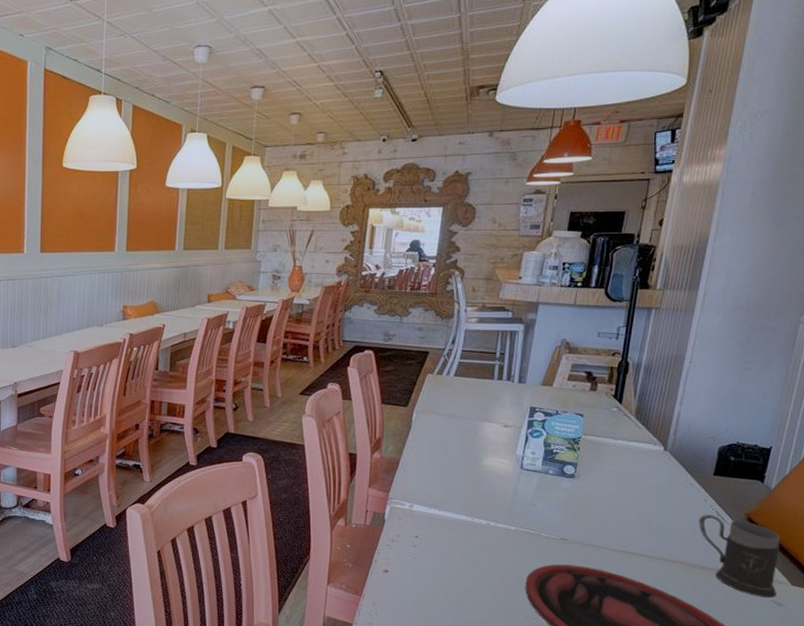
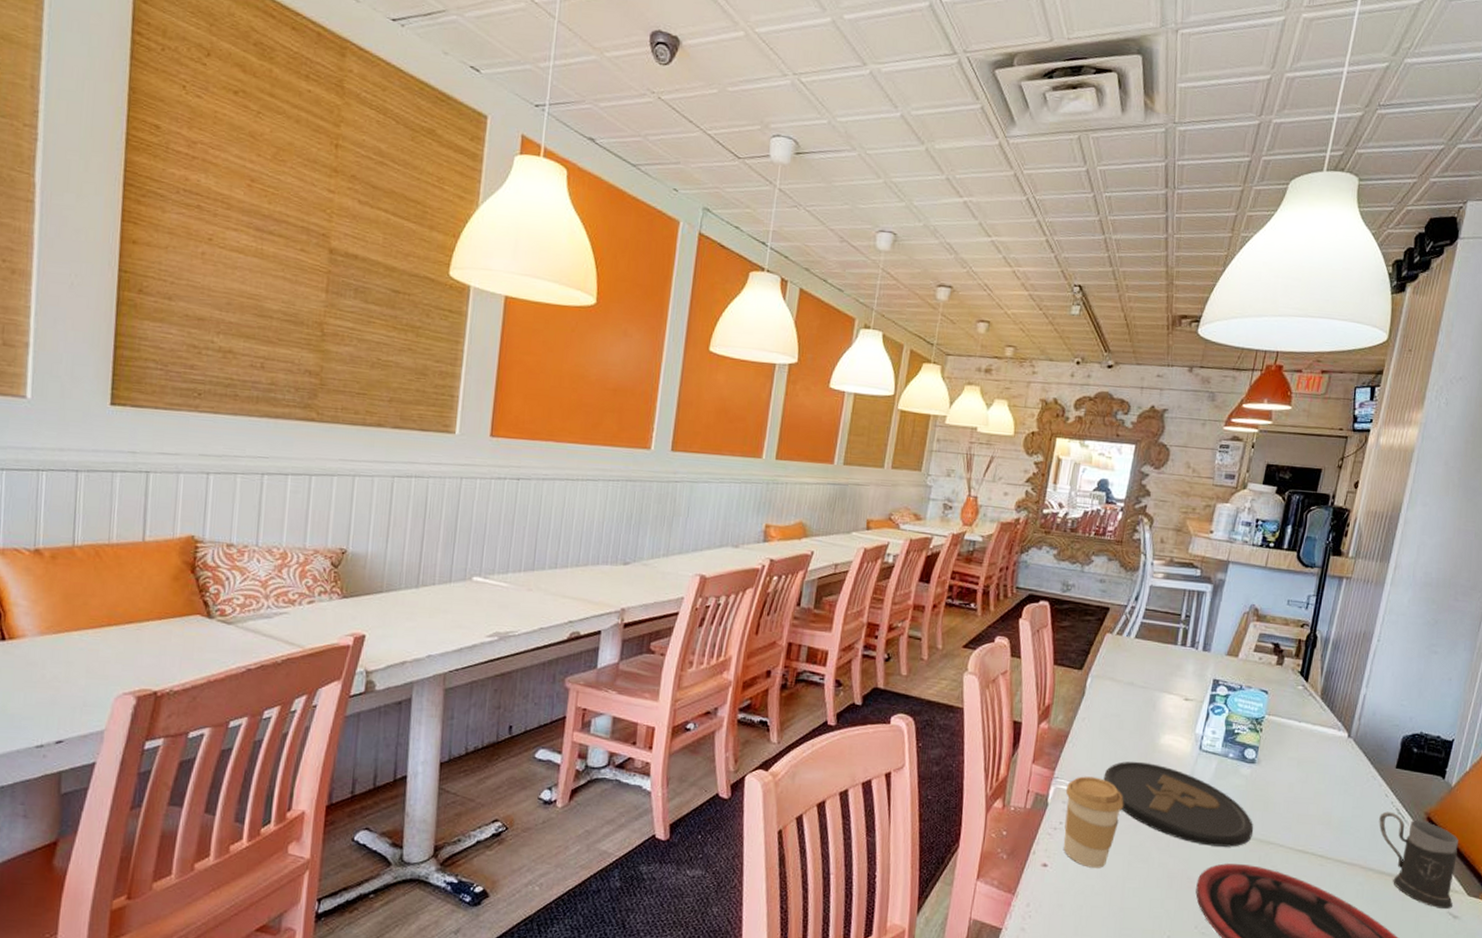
coffee cup: none [400,496,454,572] -> present [1063,776,1124,868]
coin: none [433,481,577,551] -> present [1103,761,1254,847]

